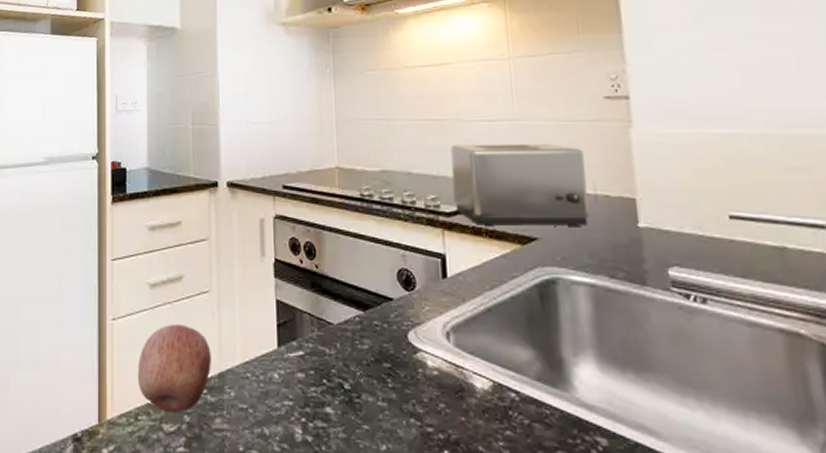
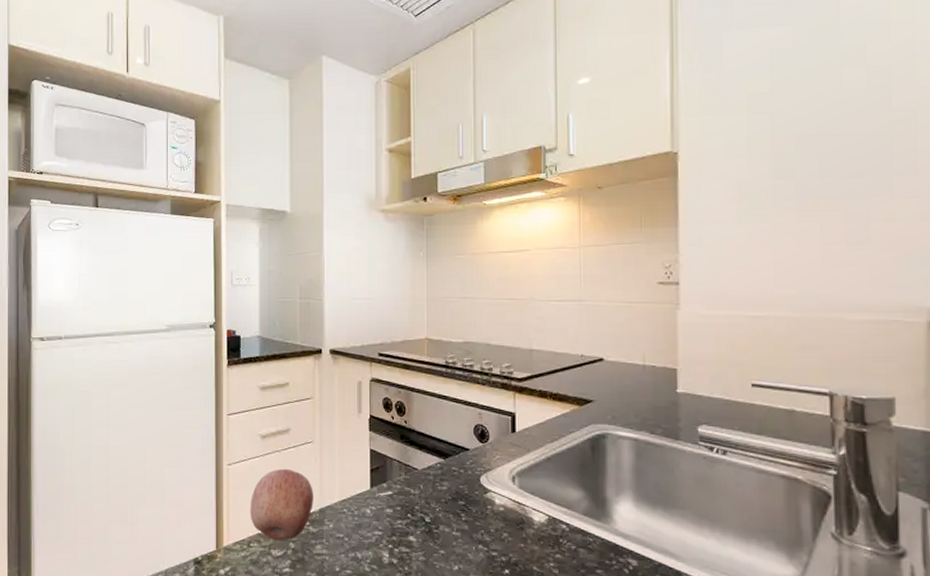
toaster: present [450,143,589,226] -> none [525,321,637,391]

